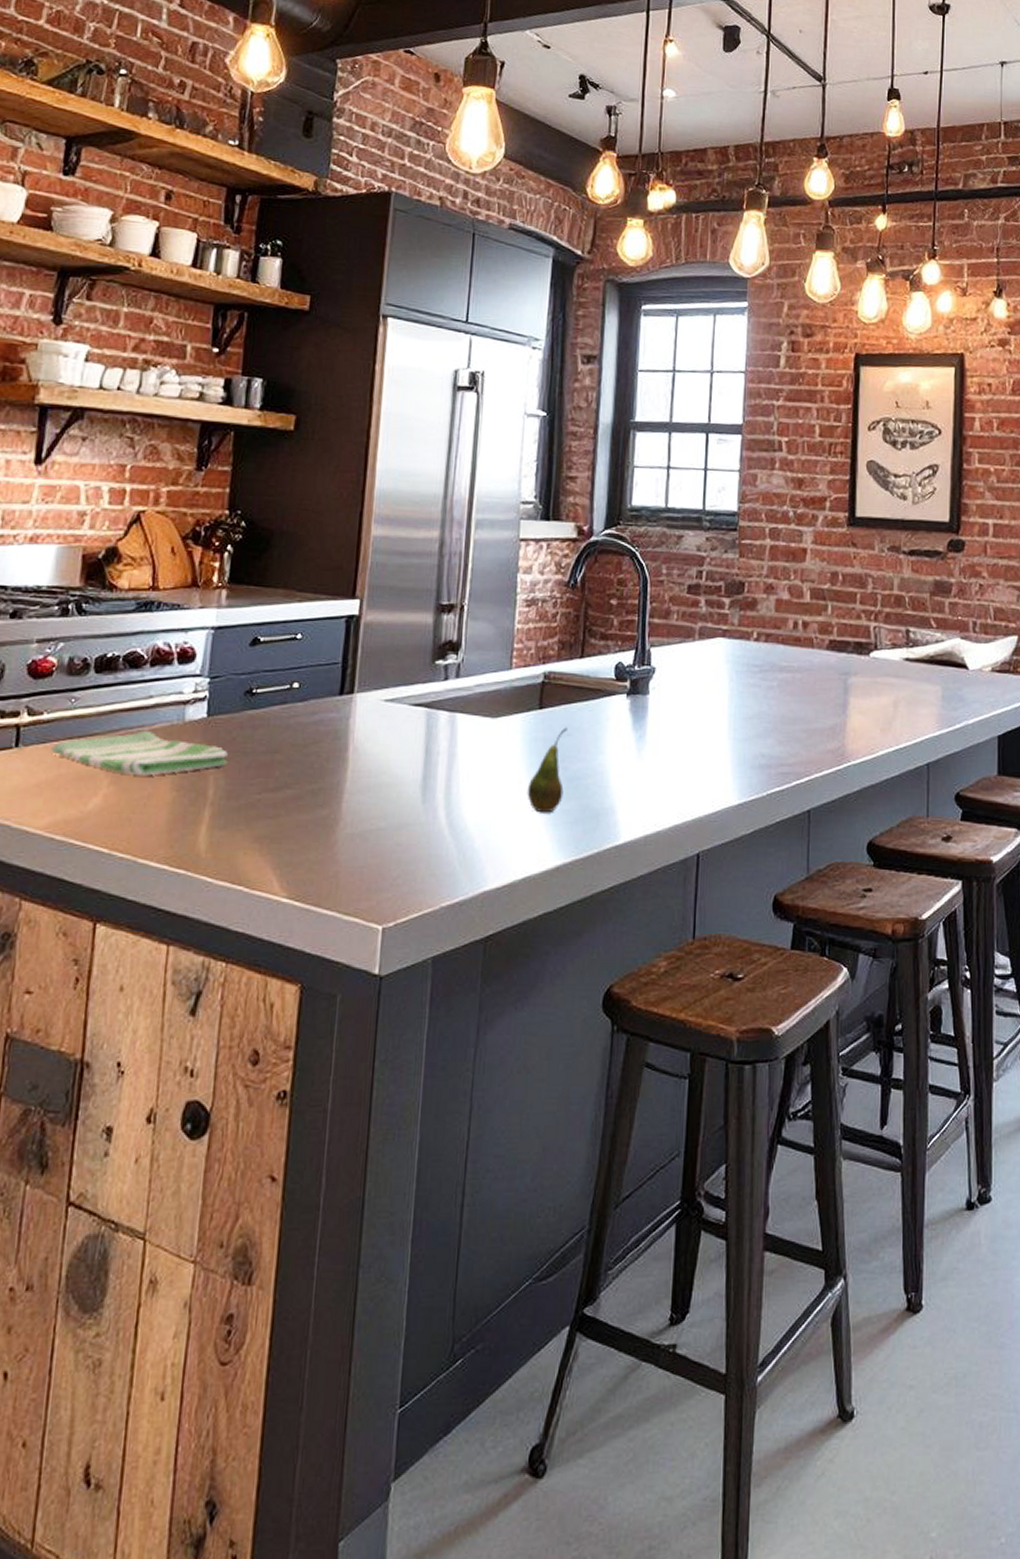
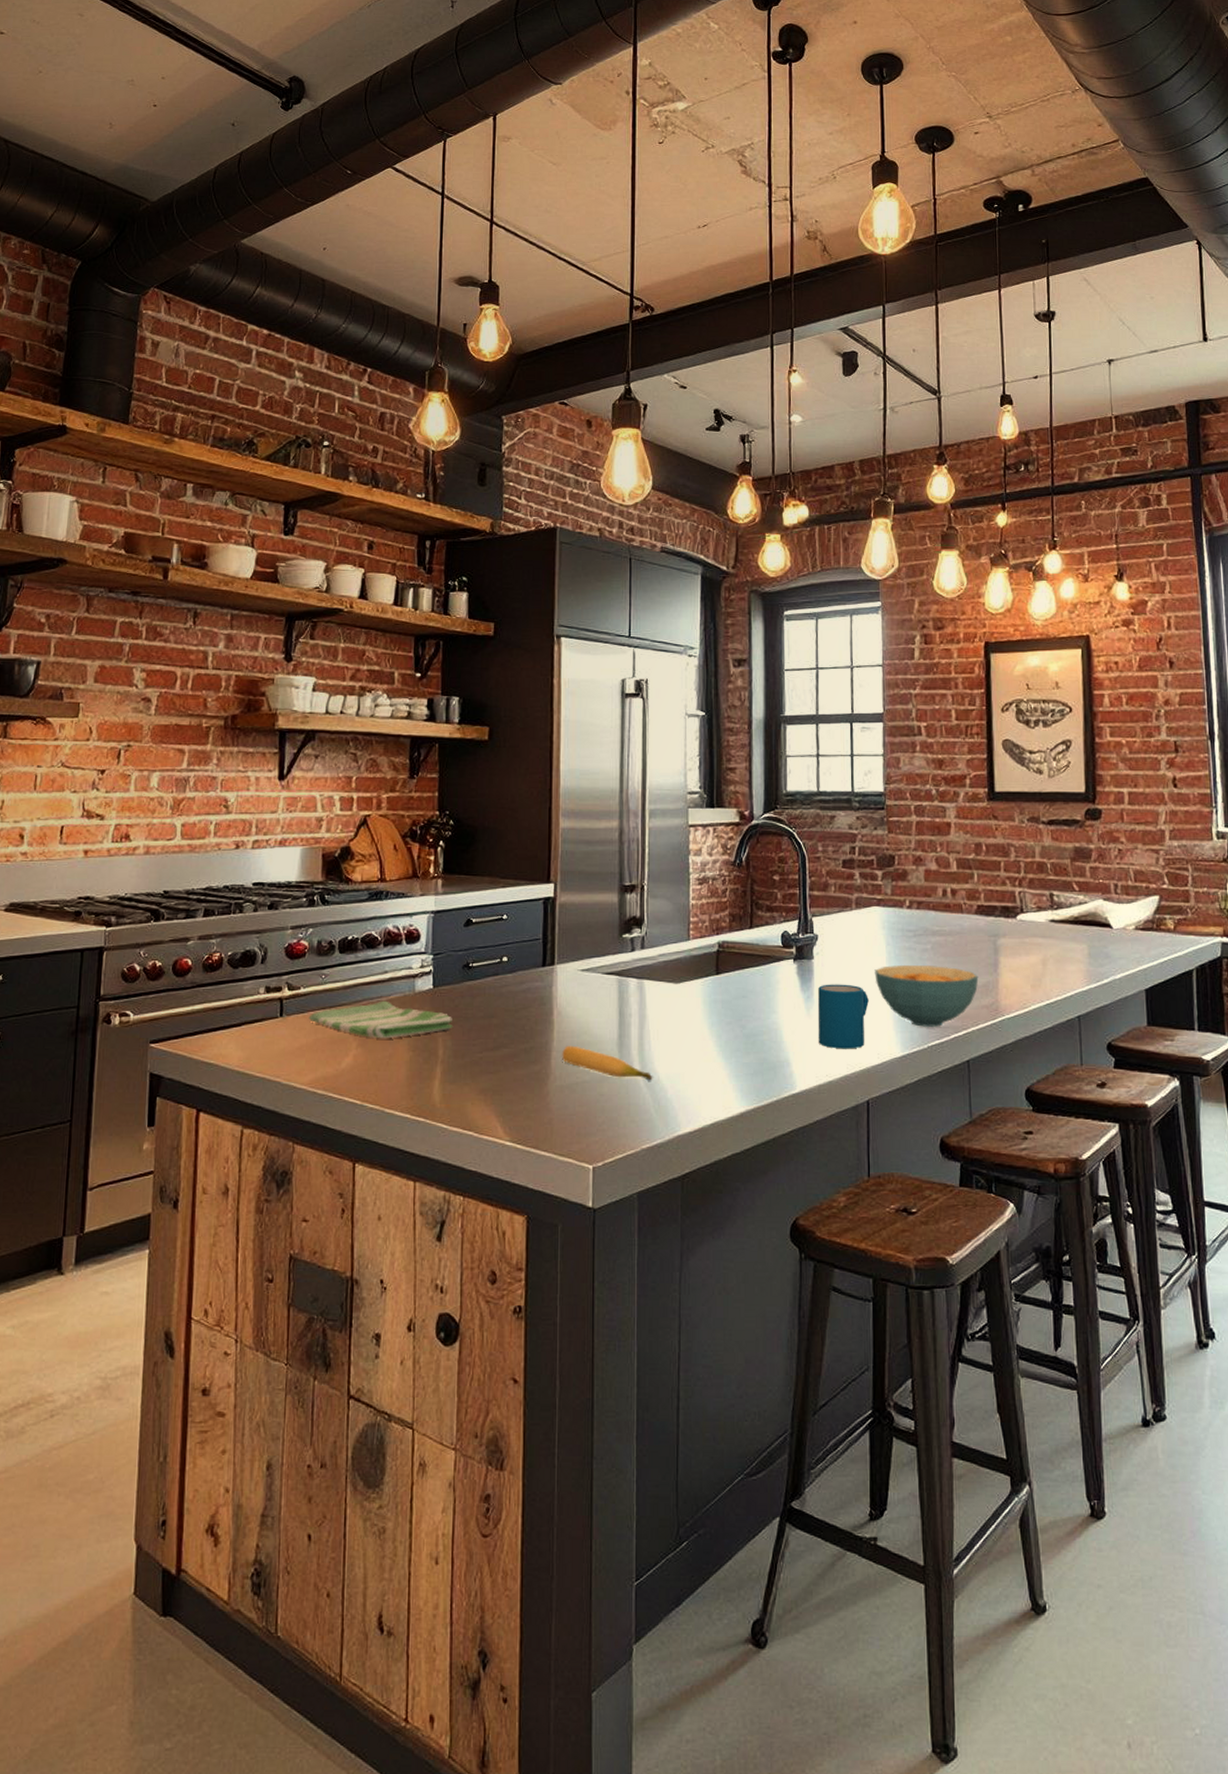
banana: none [355,787,460,829] -> present [562,1045,653,1081]
fruit: present [527,727,567,813] -> none [710,990,743,1066]
mug: none [647,722,706,796] -> present [818,984,869,1049]
cereal bowl: none [714,703,826,773] -> present [874,964,979,1027]

